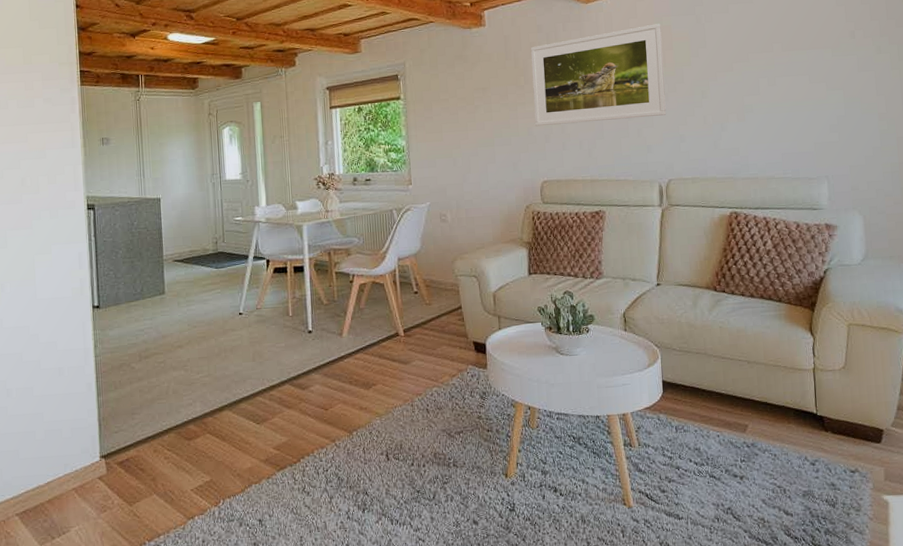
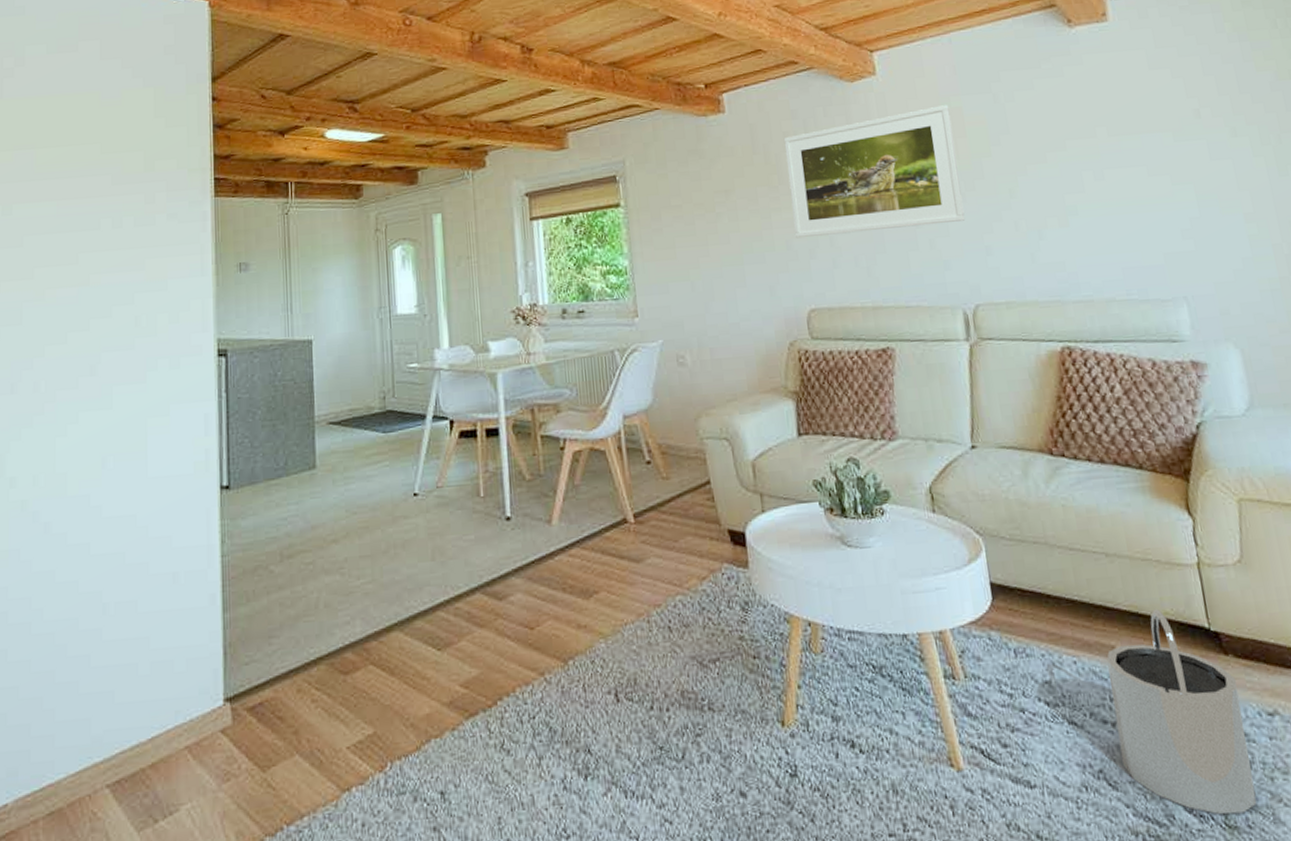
bucket: none [741,400,836,537] -> present [1107,608,1258,815]

